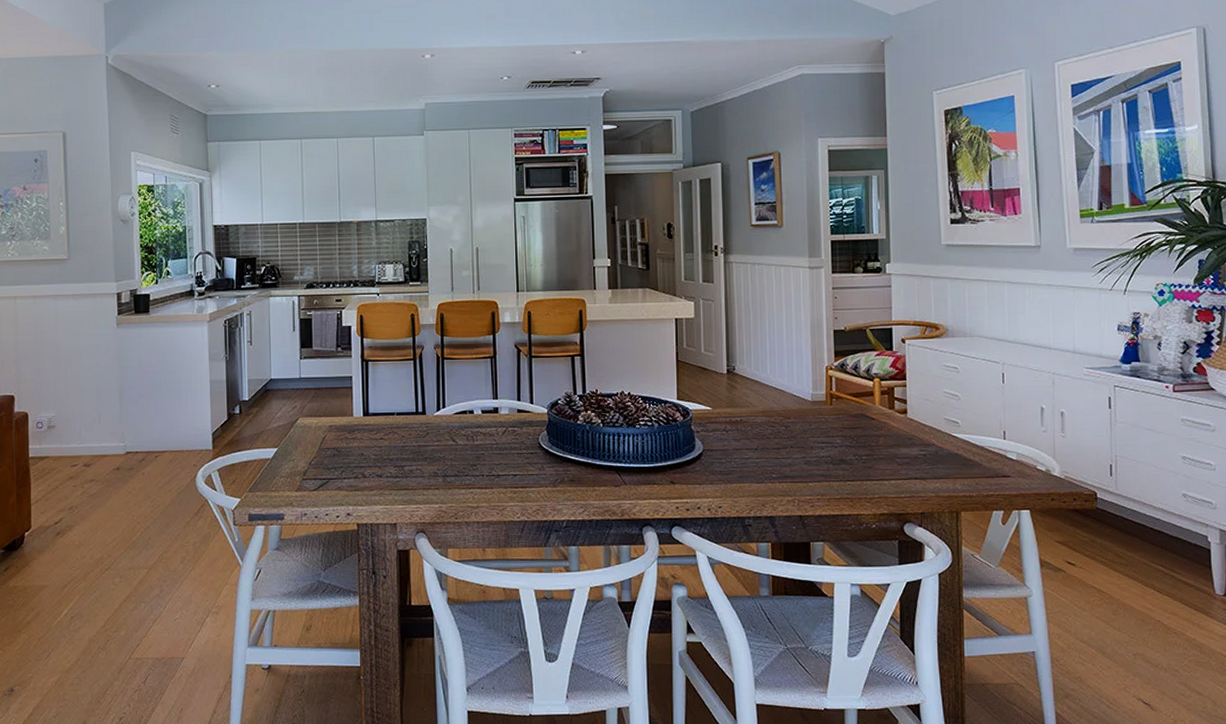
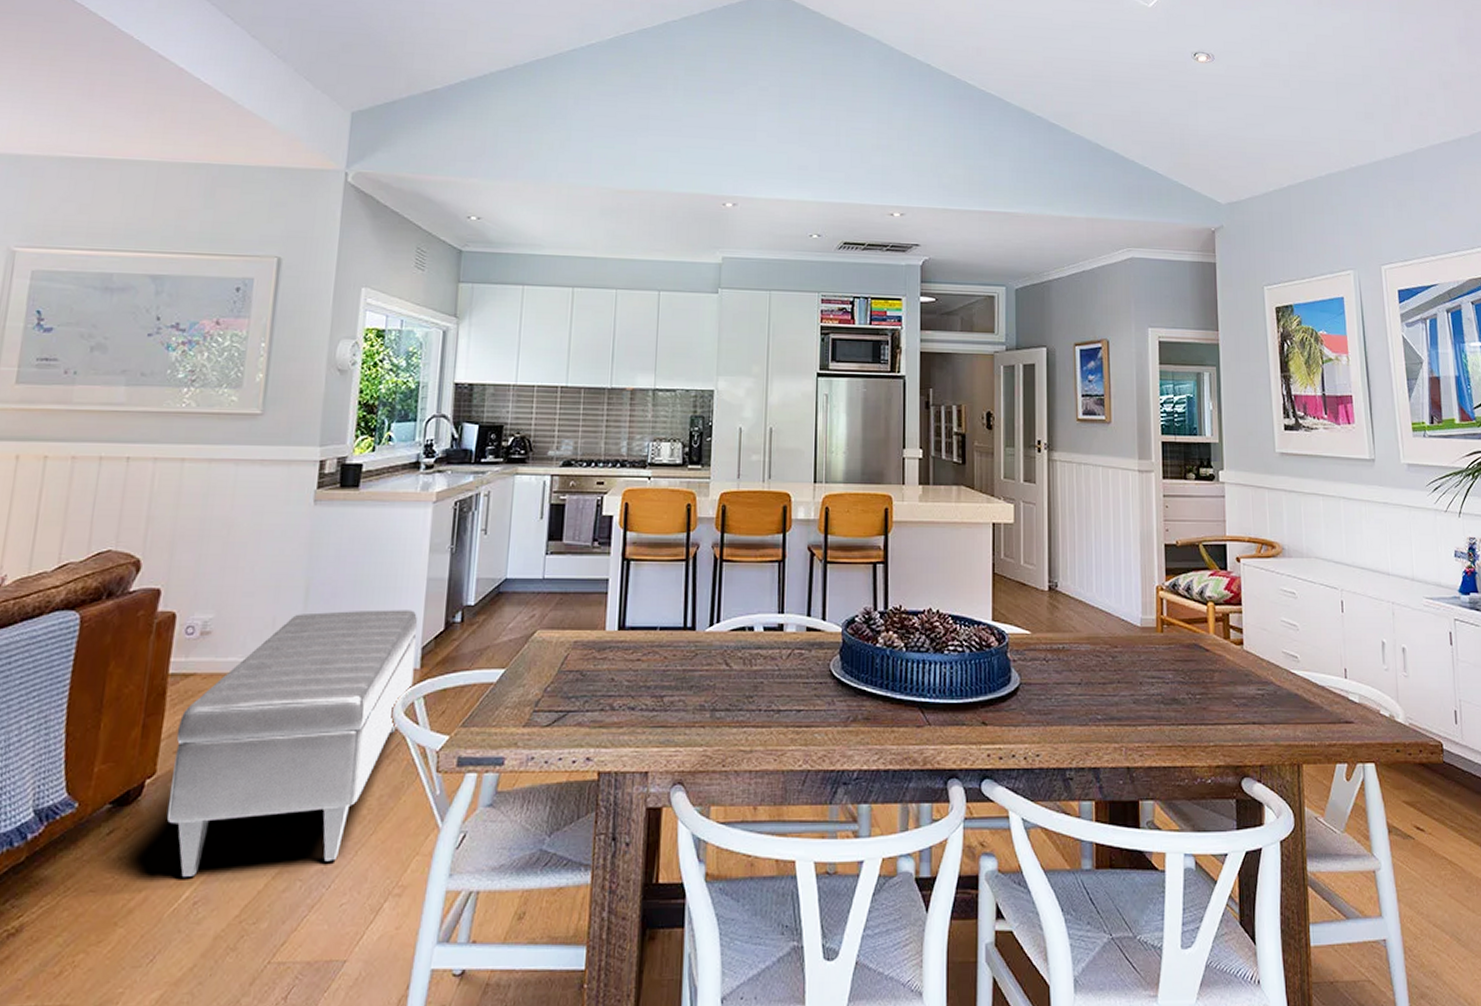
ottoman: none [41,405,208,599] -> present [167,609,418,877]

